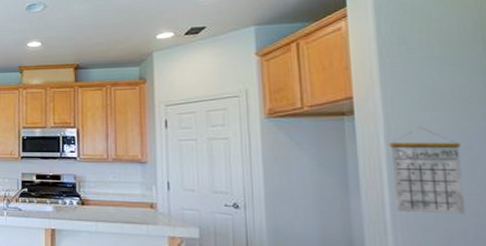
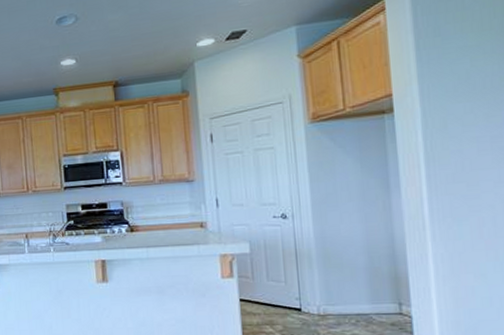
calendar: present [388,127,465,215] -> none [426,119,495,205]

